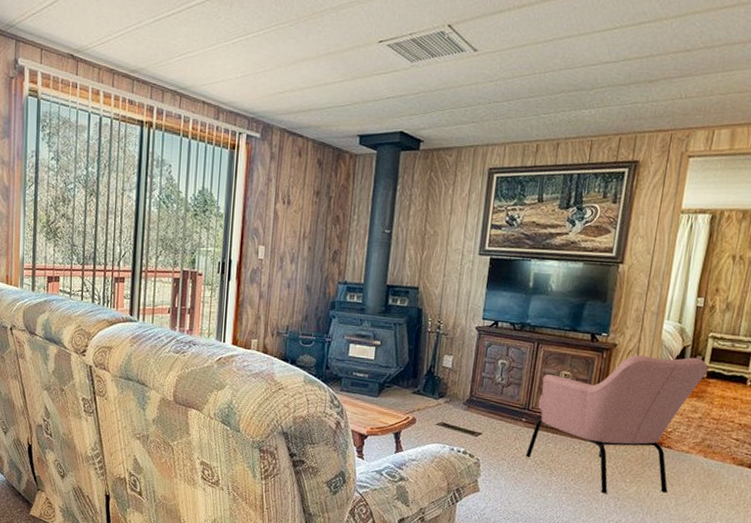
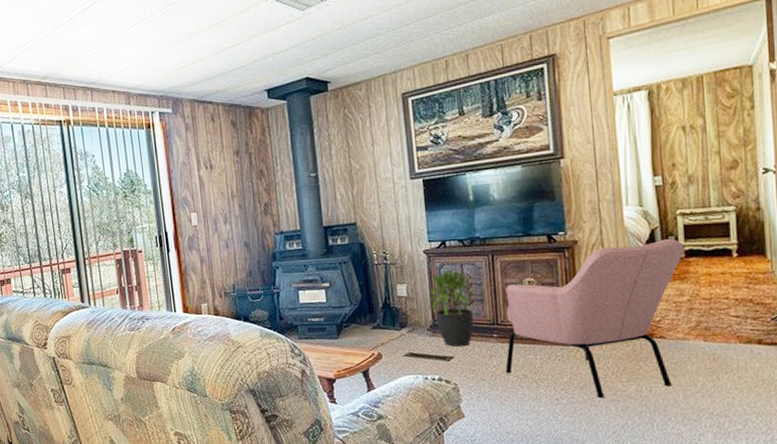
potted plant: none [468,348,516,426] -> present [426,268,476,347]

